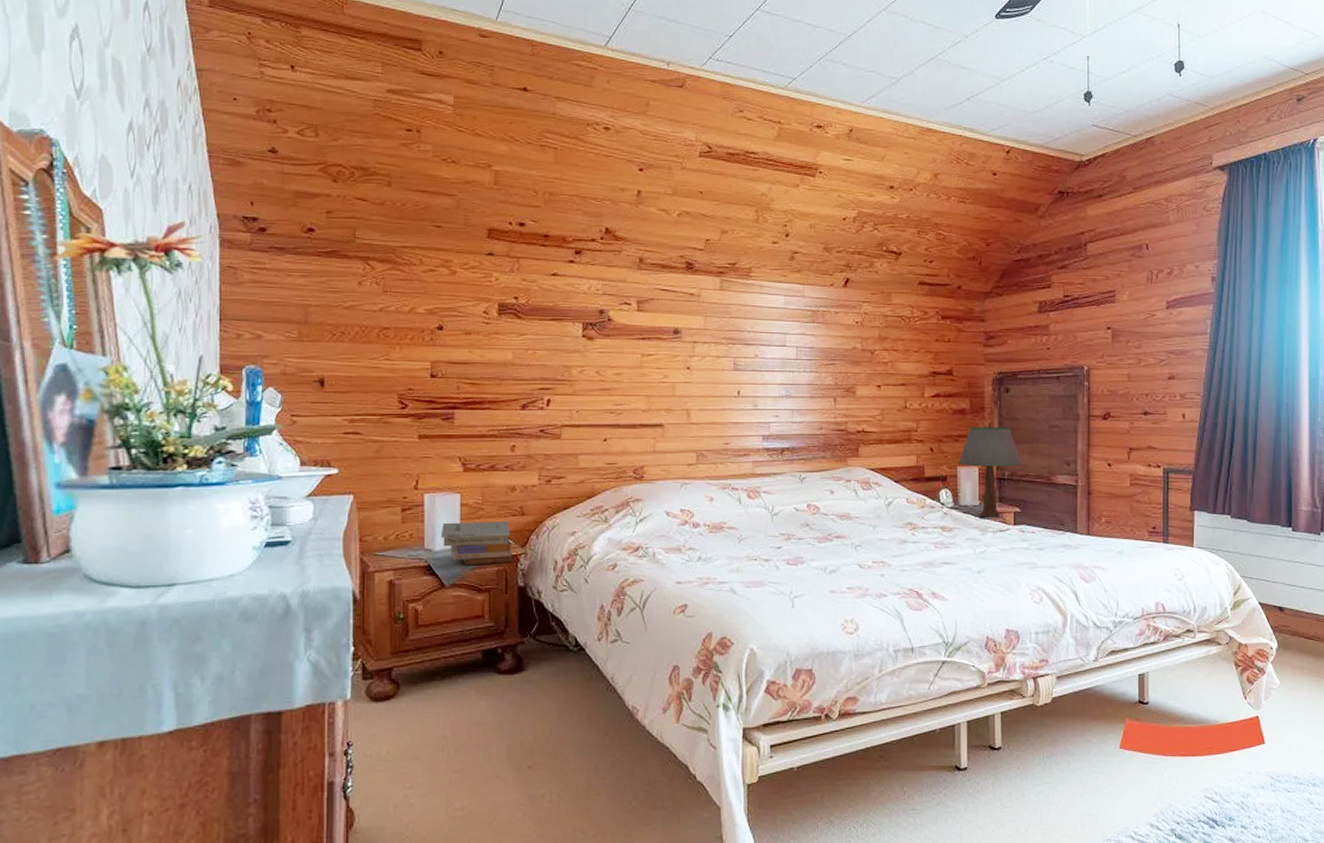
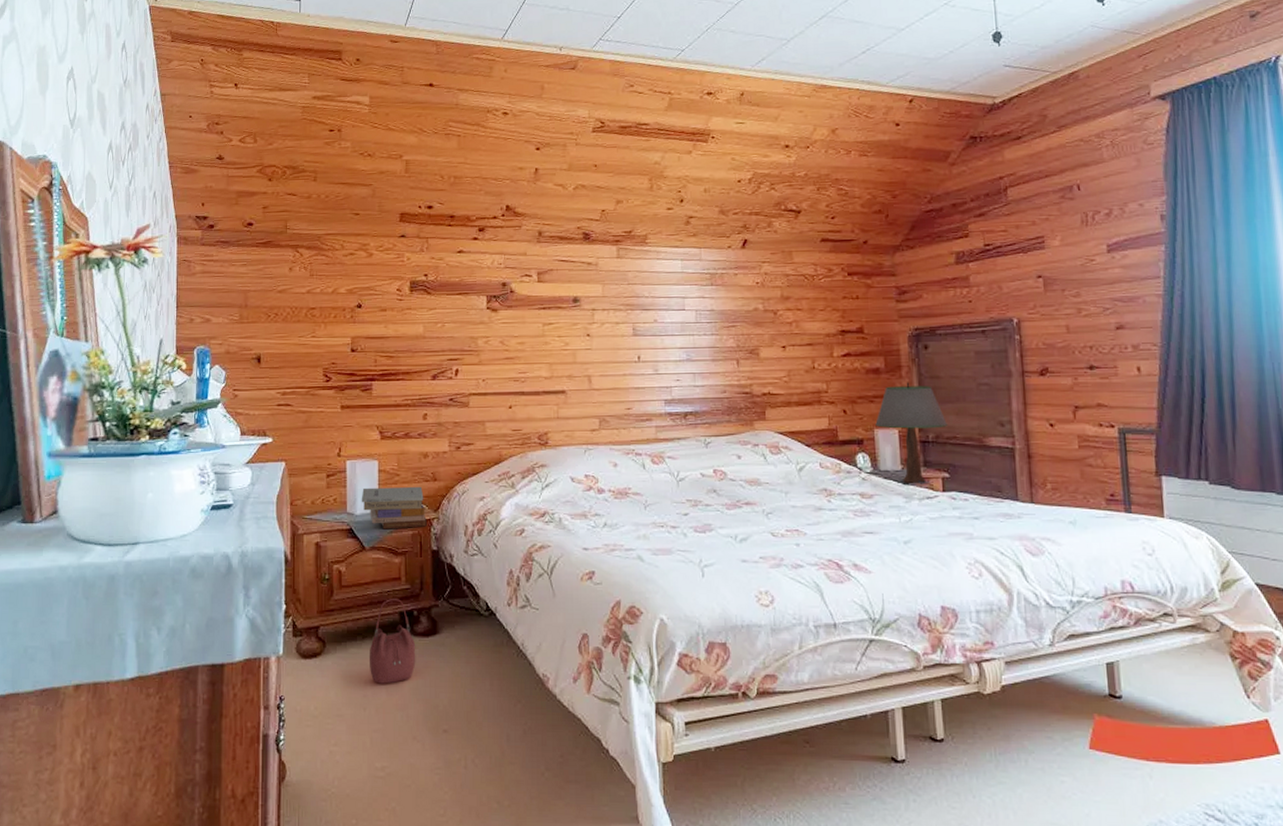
handbag: none [448,637,500,724] -> present [369,599,416,684]

